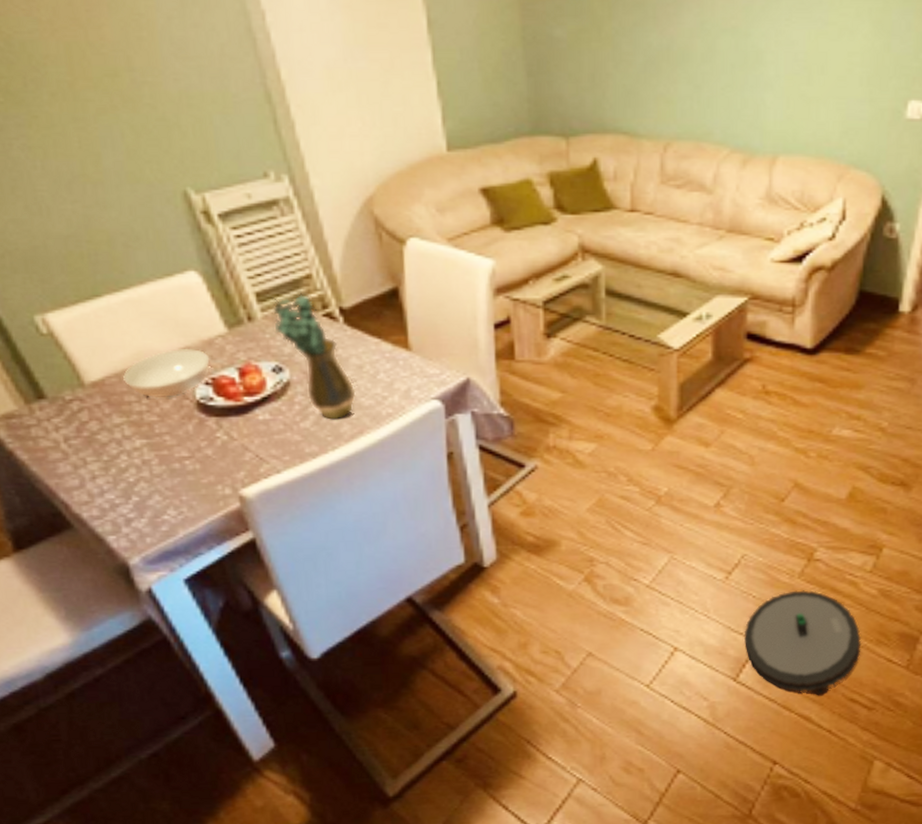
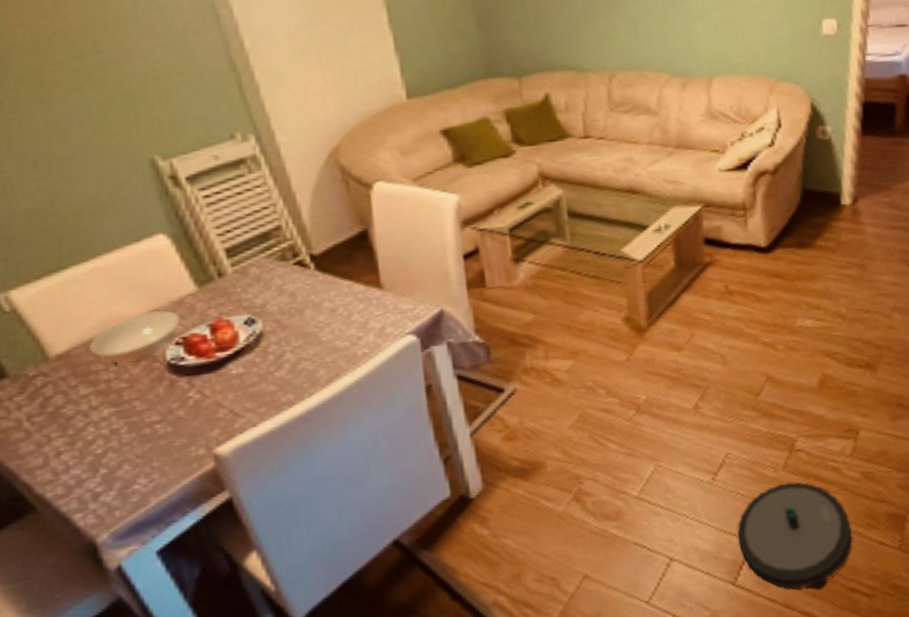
vase: present [272,292,356,420] -> none [242,244,331,367]

